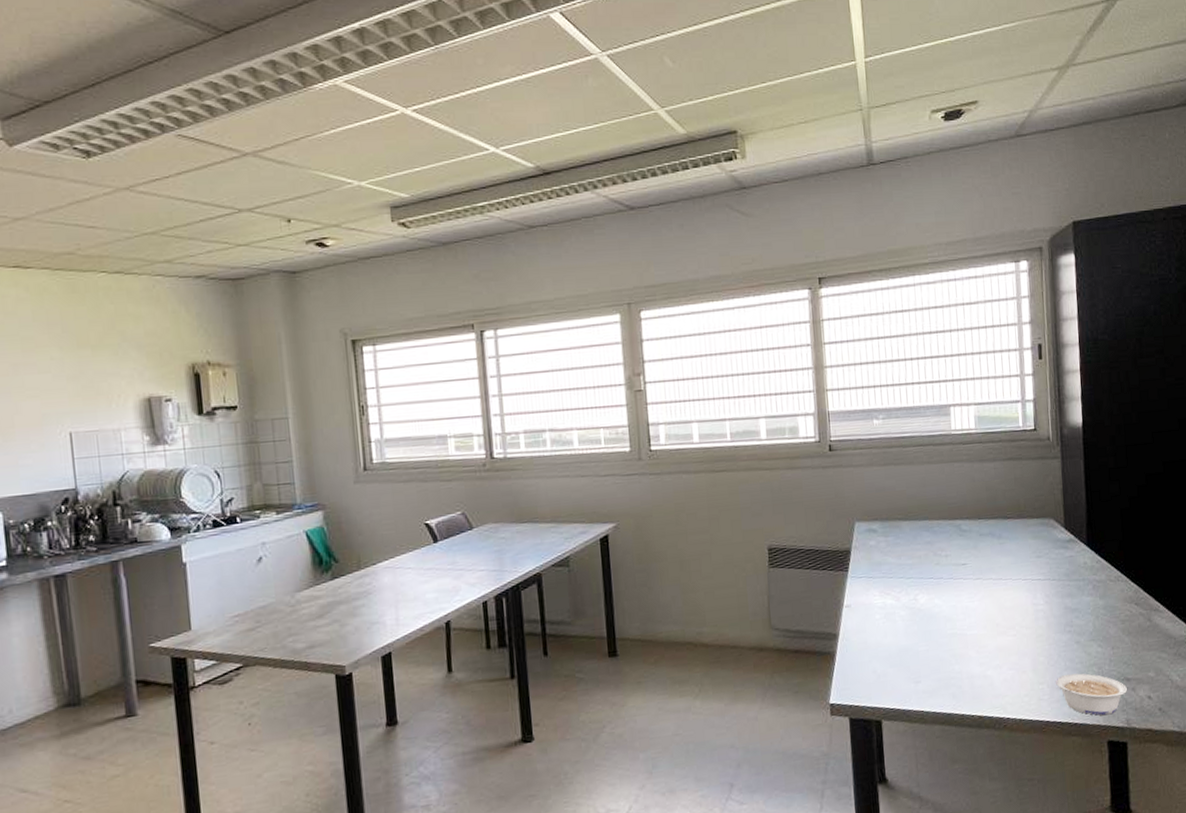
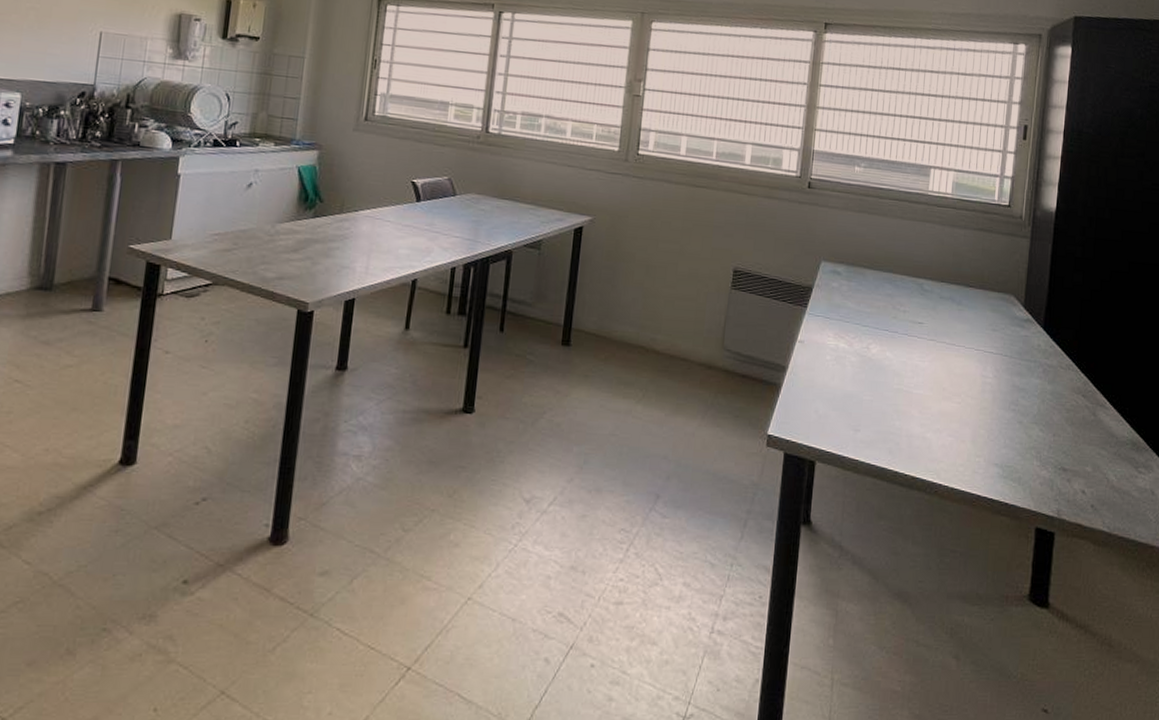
legume: present [1055,673,1128,716] -> none [992,453,1063,502]

